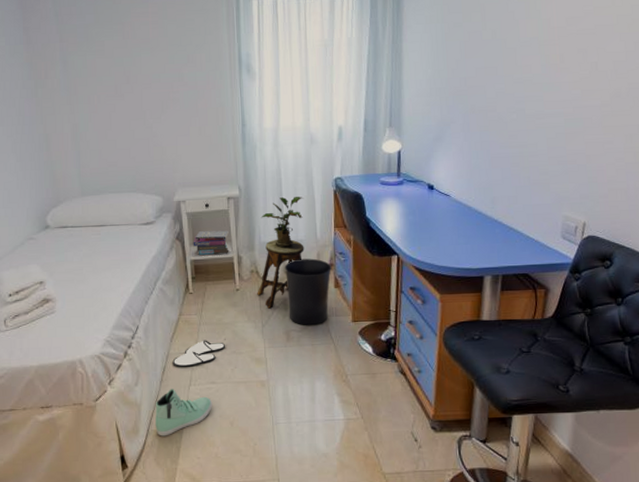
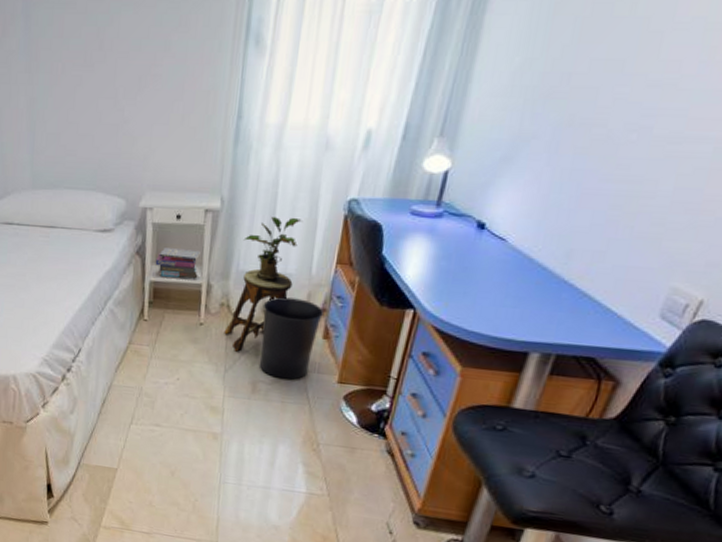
sneaker: present [155,389,213,437] -> none [87,424,155,473]
slippers: present [172,340,225,367] -> none [114,376,177,404]

